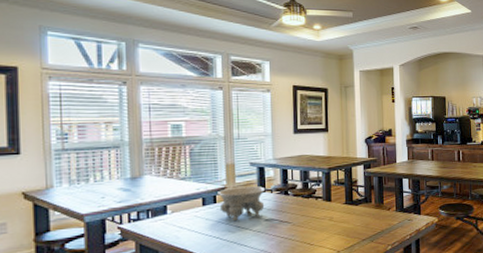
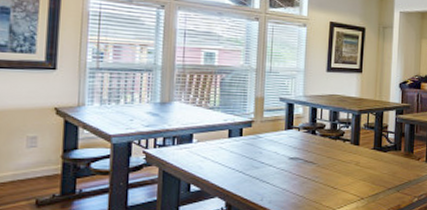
bowl: present [217,185,266,220] -> none [244,121,293,156]

